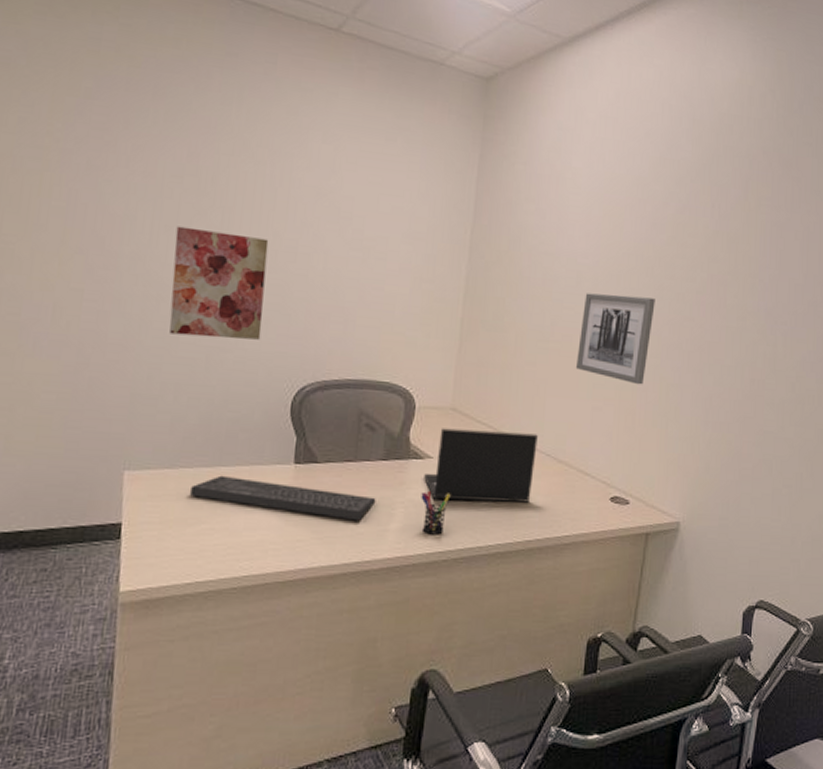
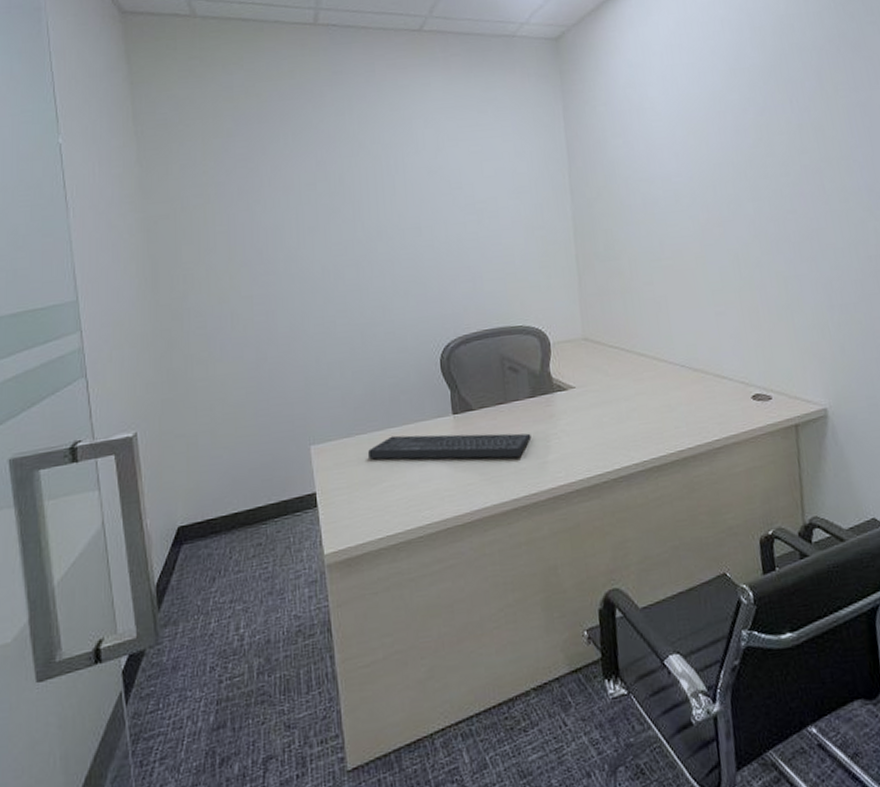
wall art: present [169,226,269,340] -> none [317,221,404,320]
pen holder: present [421,491,451,535] -> none [571,417,599,460]
laptop: present [424,428,538,503] -> none [570,348,674,427]
wall art: present [575,293,655,385] -> none [686,199,761,284]

